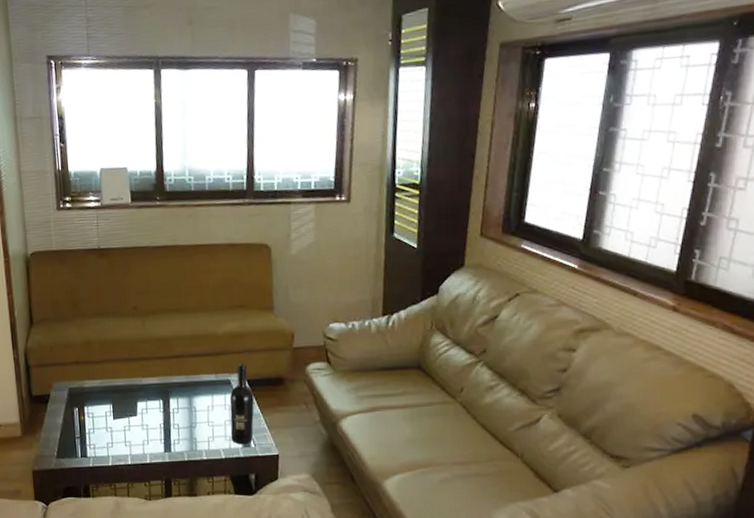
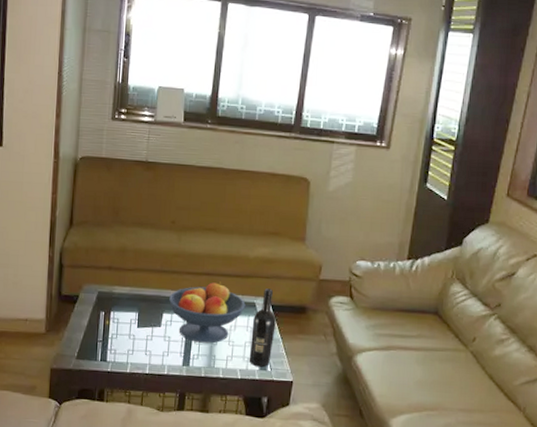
fruit bowl: none [141,363,220,427] -> present [169,282,246,344]

